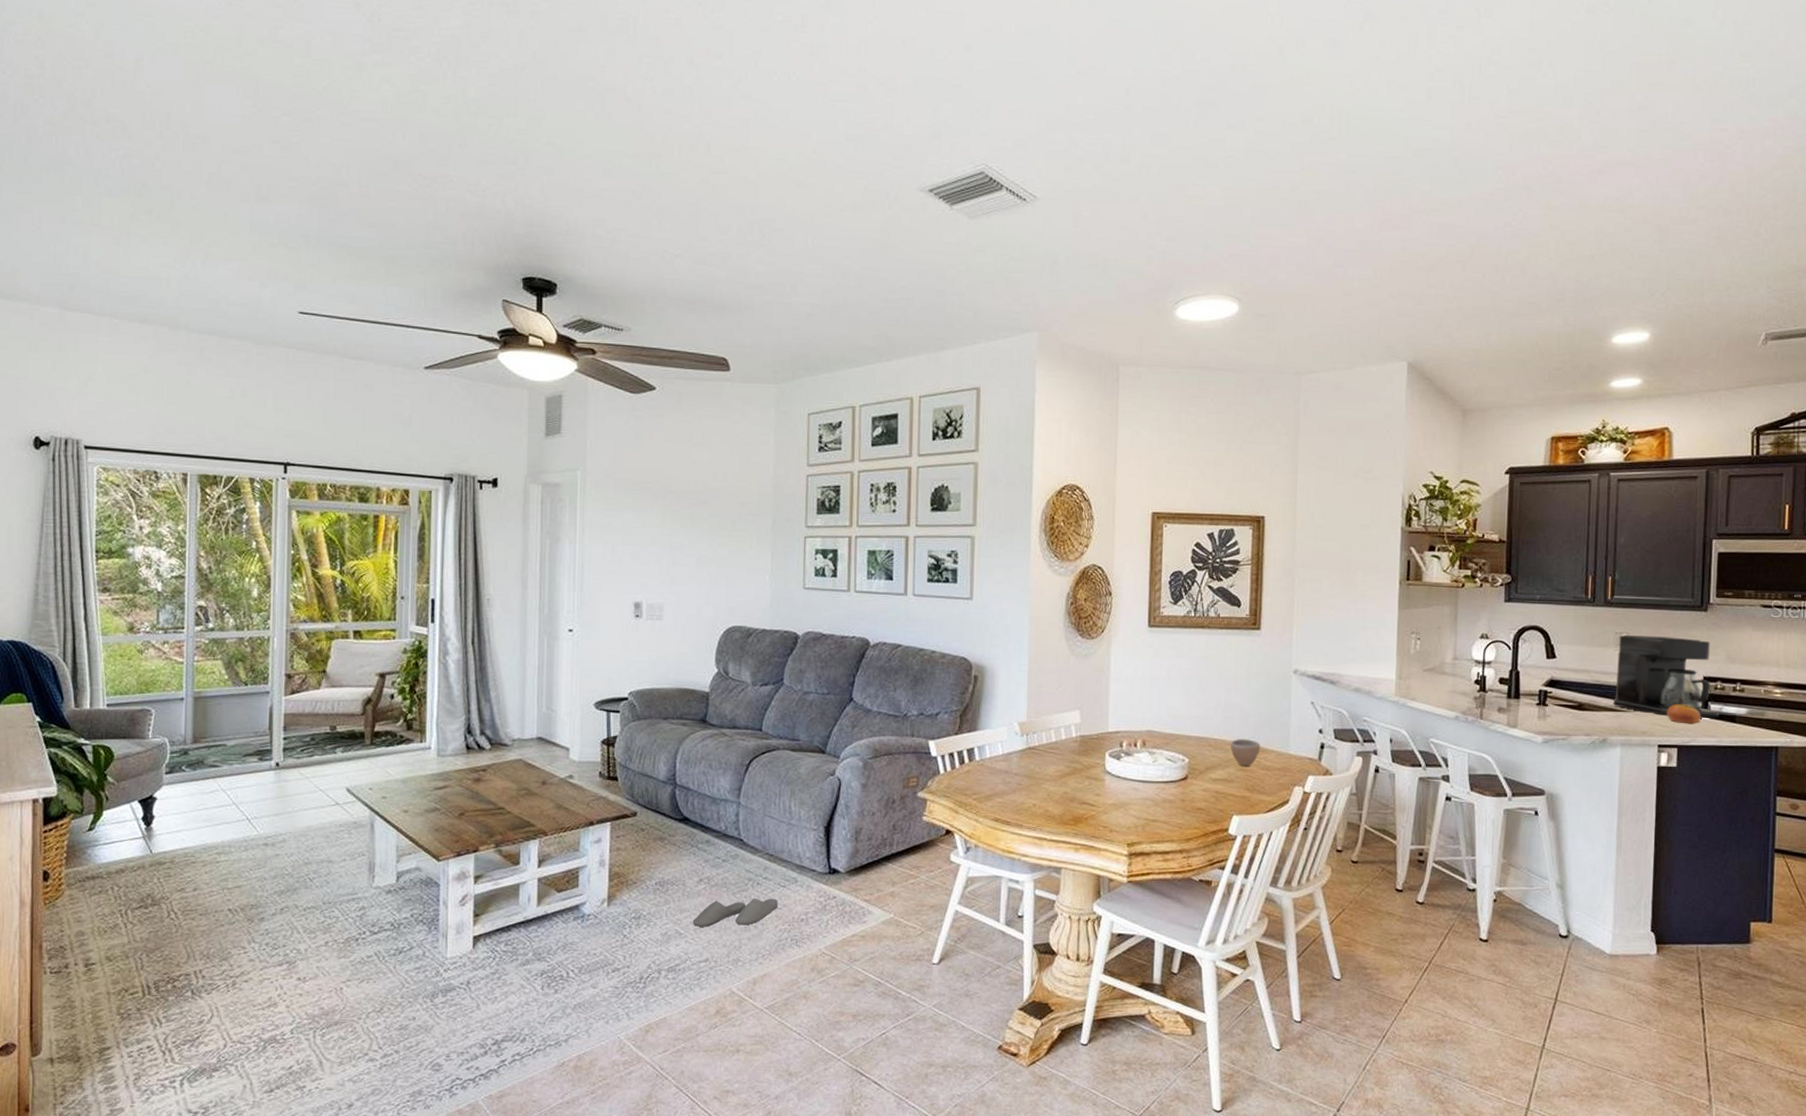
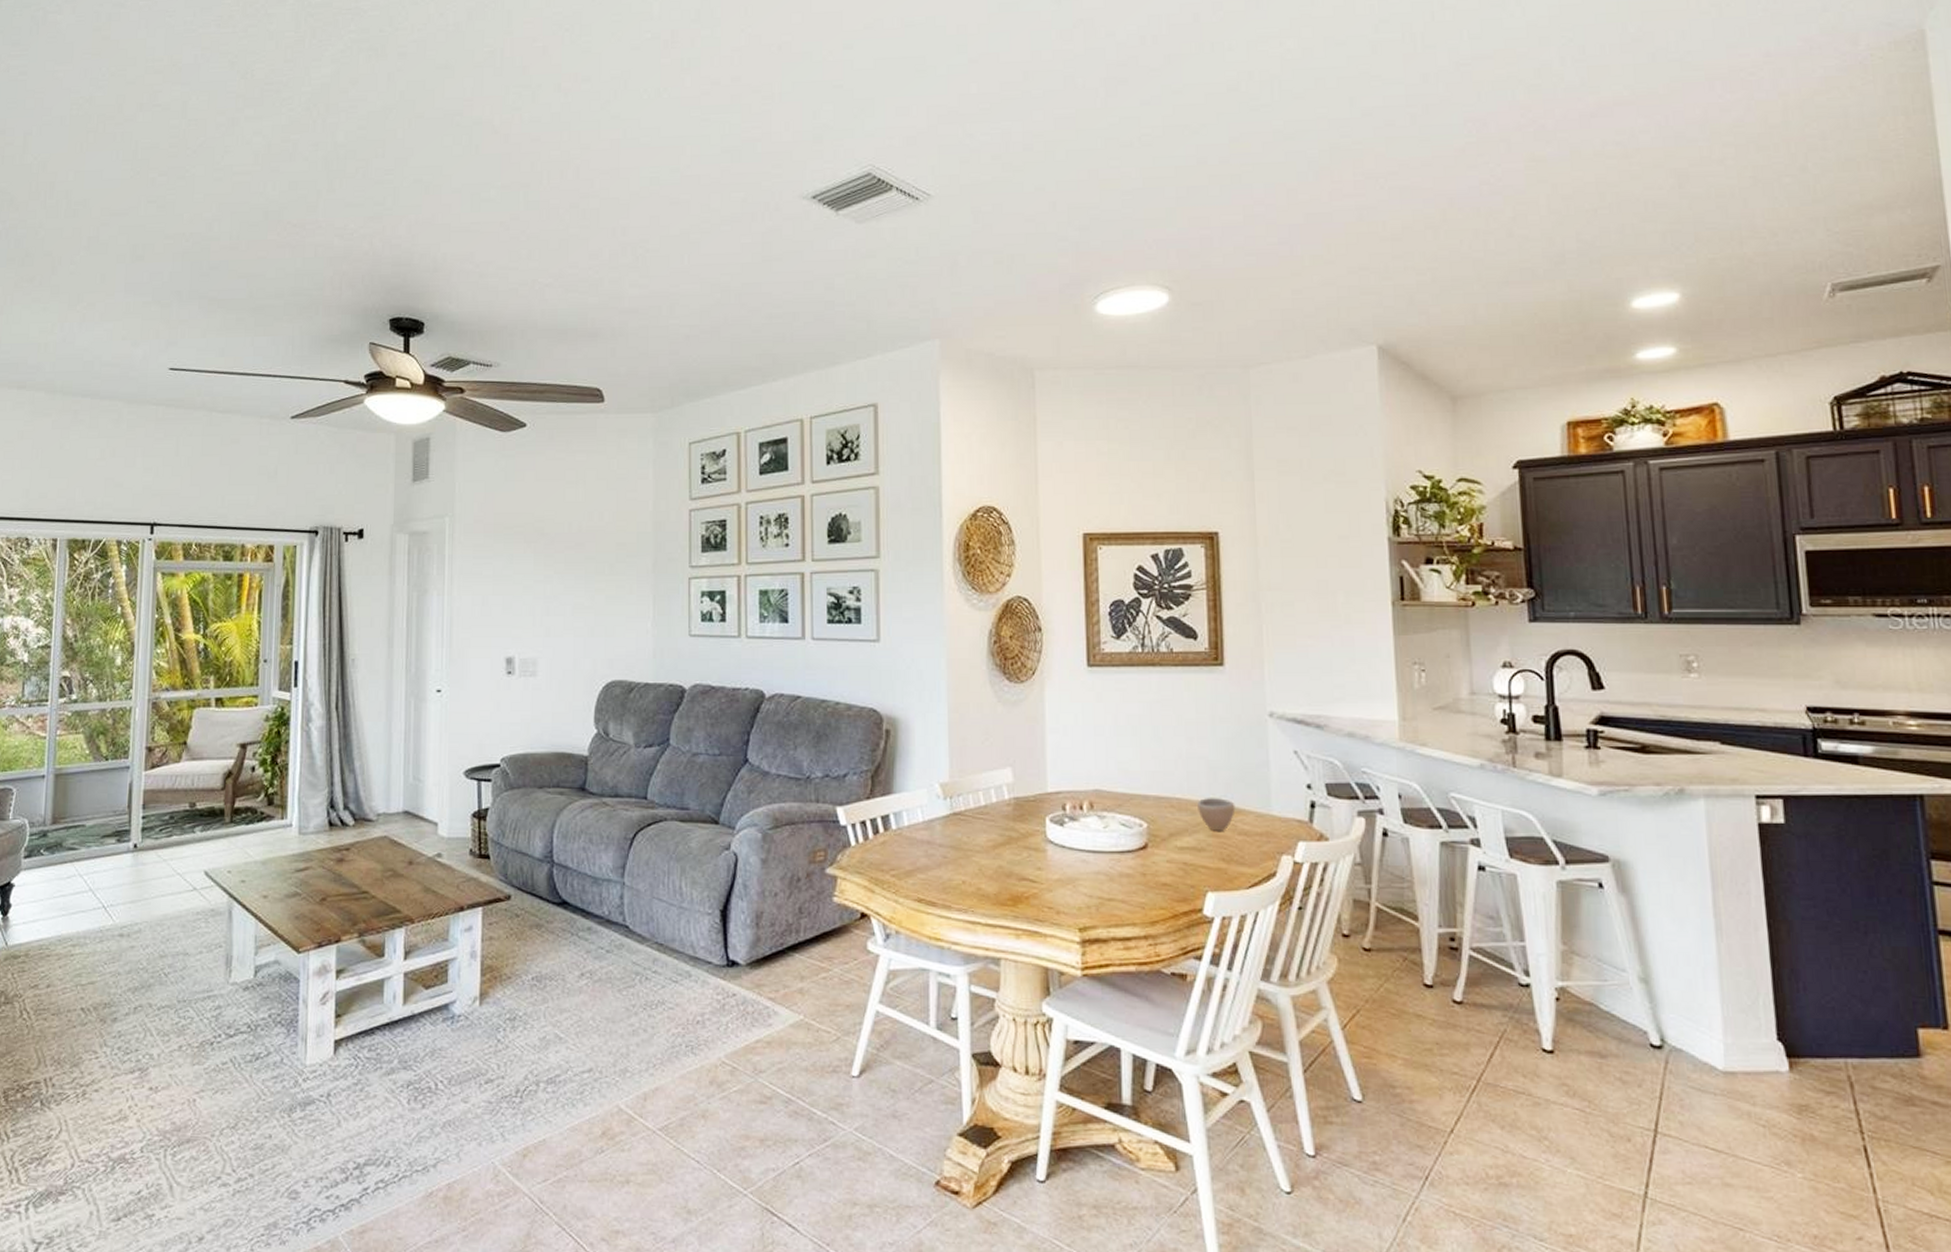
slippers: present [692,898,778,927] -> none [574,996,669,1030]
coffee maker: present [1613,635,1719,719] -> none [1686,658,1835,761]
fruit: present [1667,704,1701,725] -> none [1762,743,1810,768]

